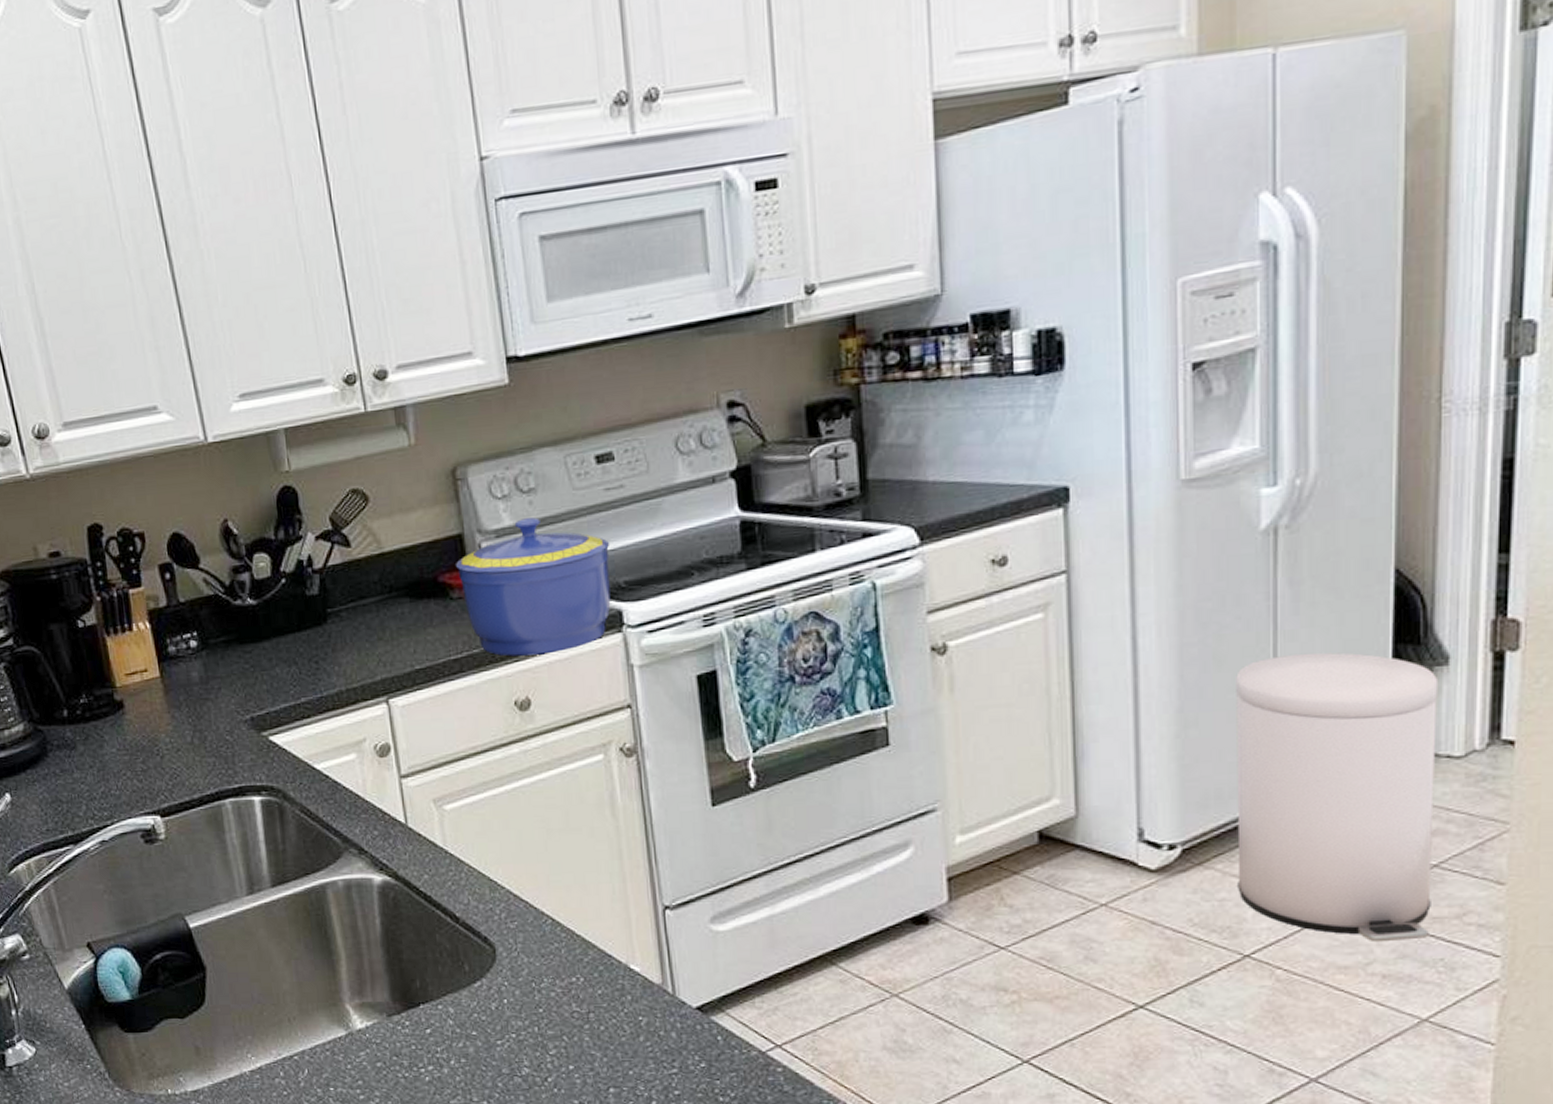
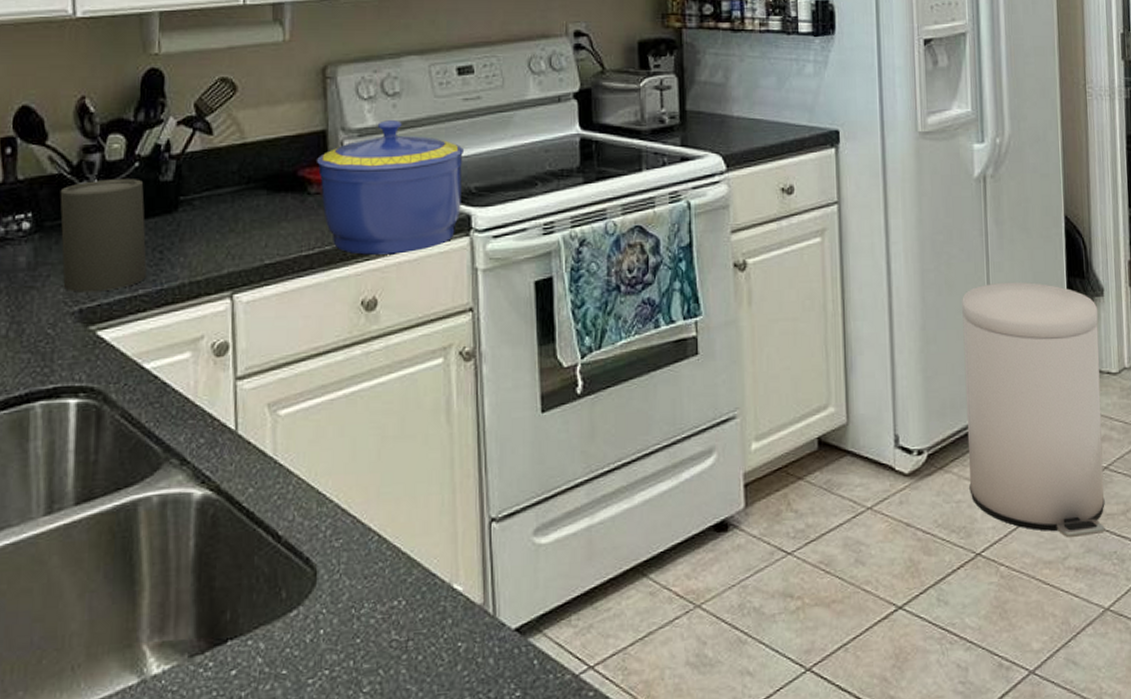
pen holder: none [218,595,306,703] -> present [60,179,147,293]

